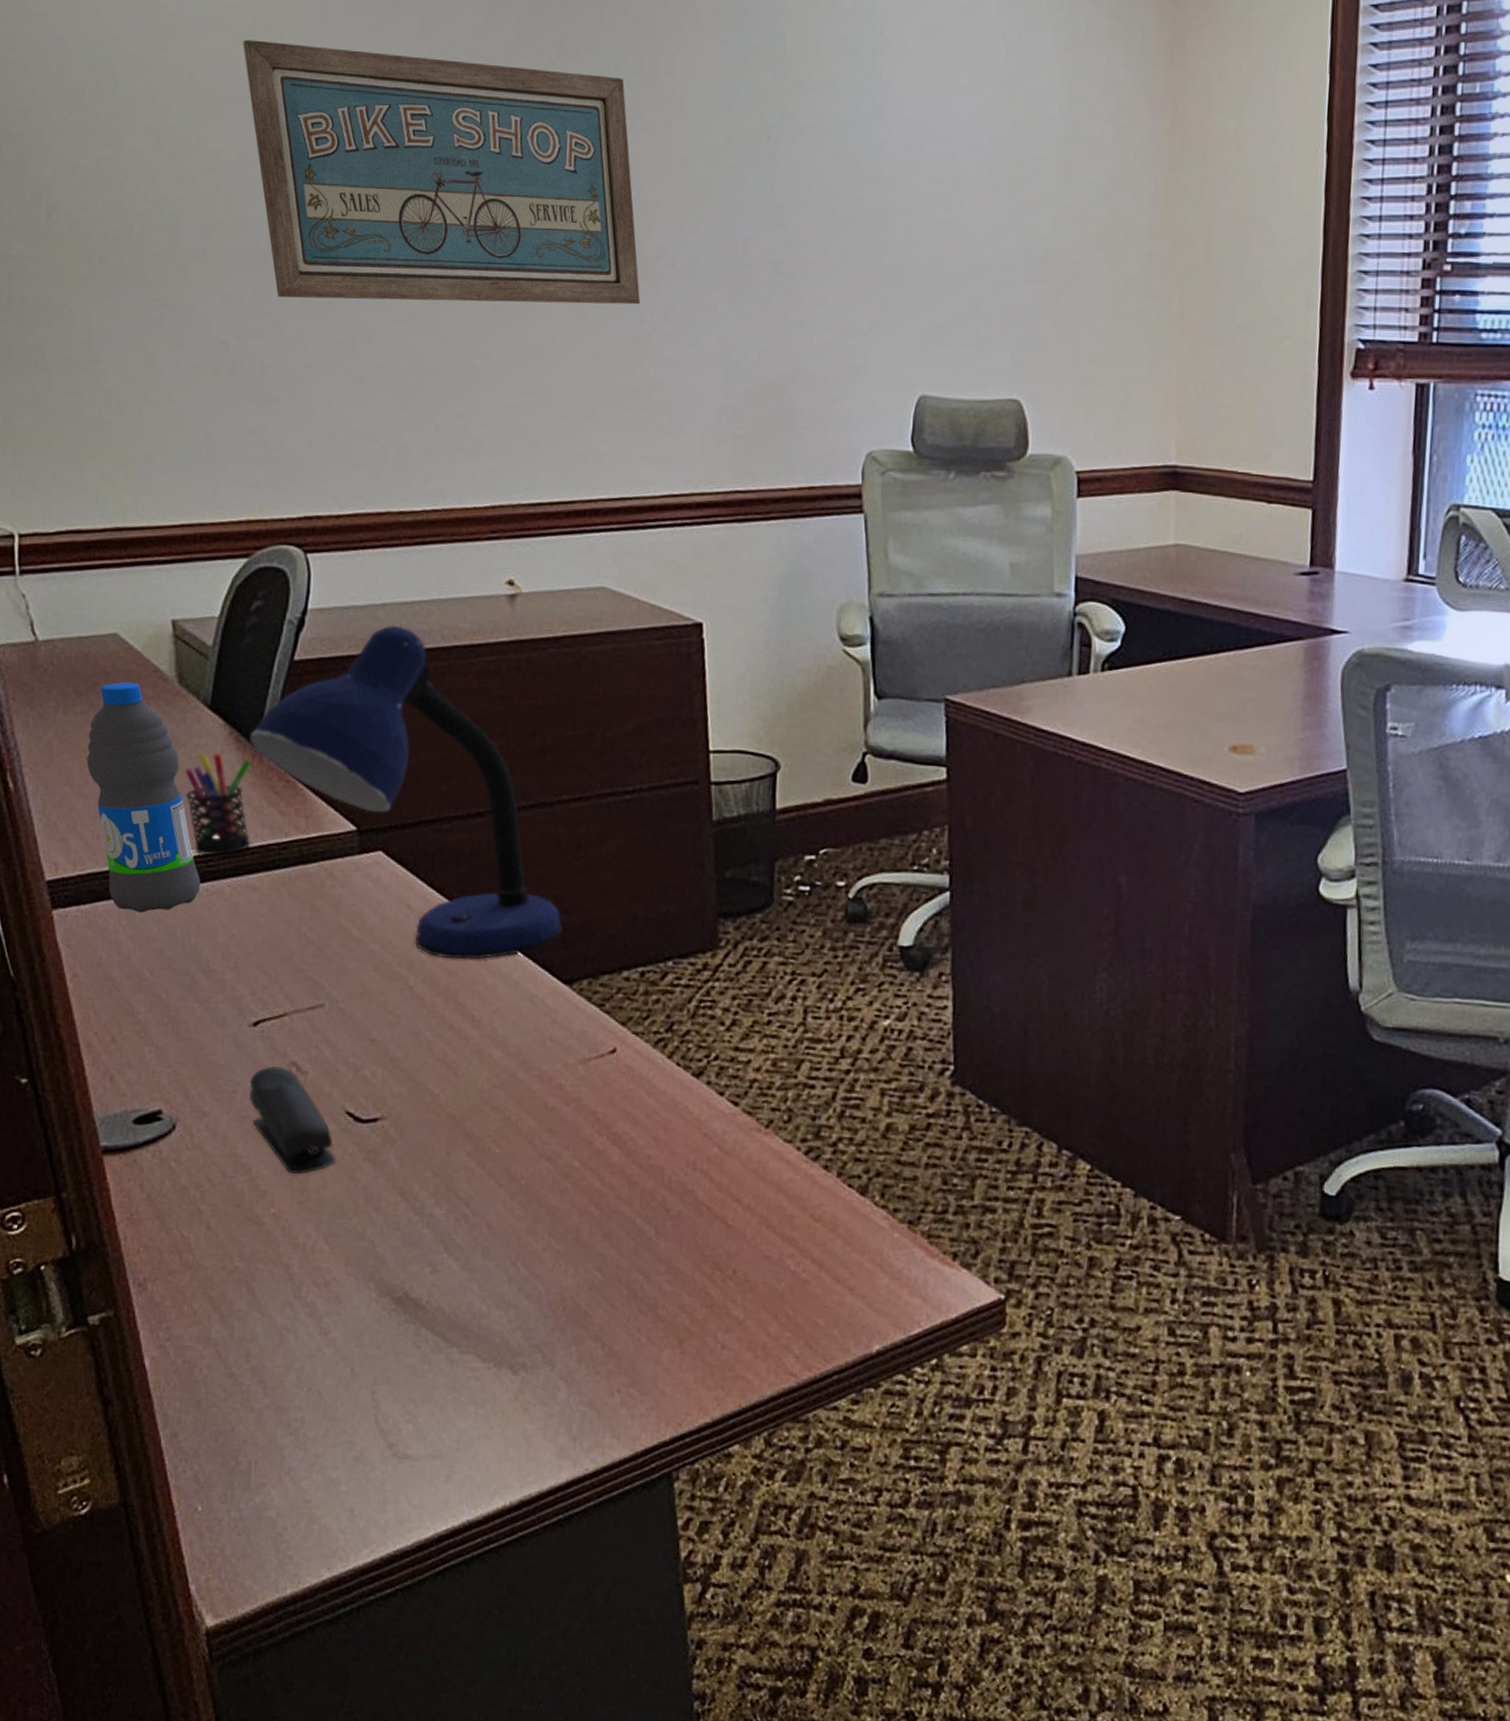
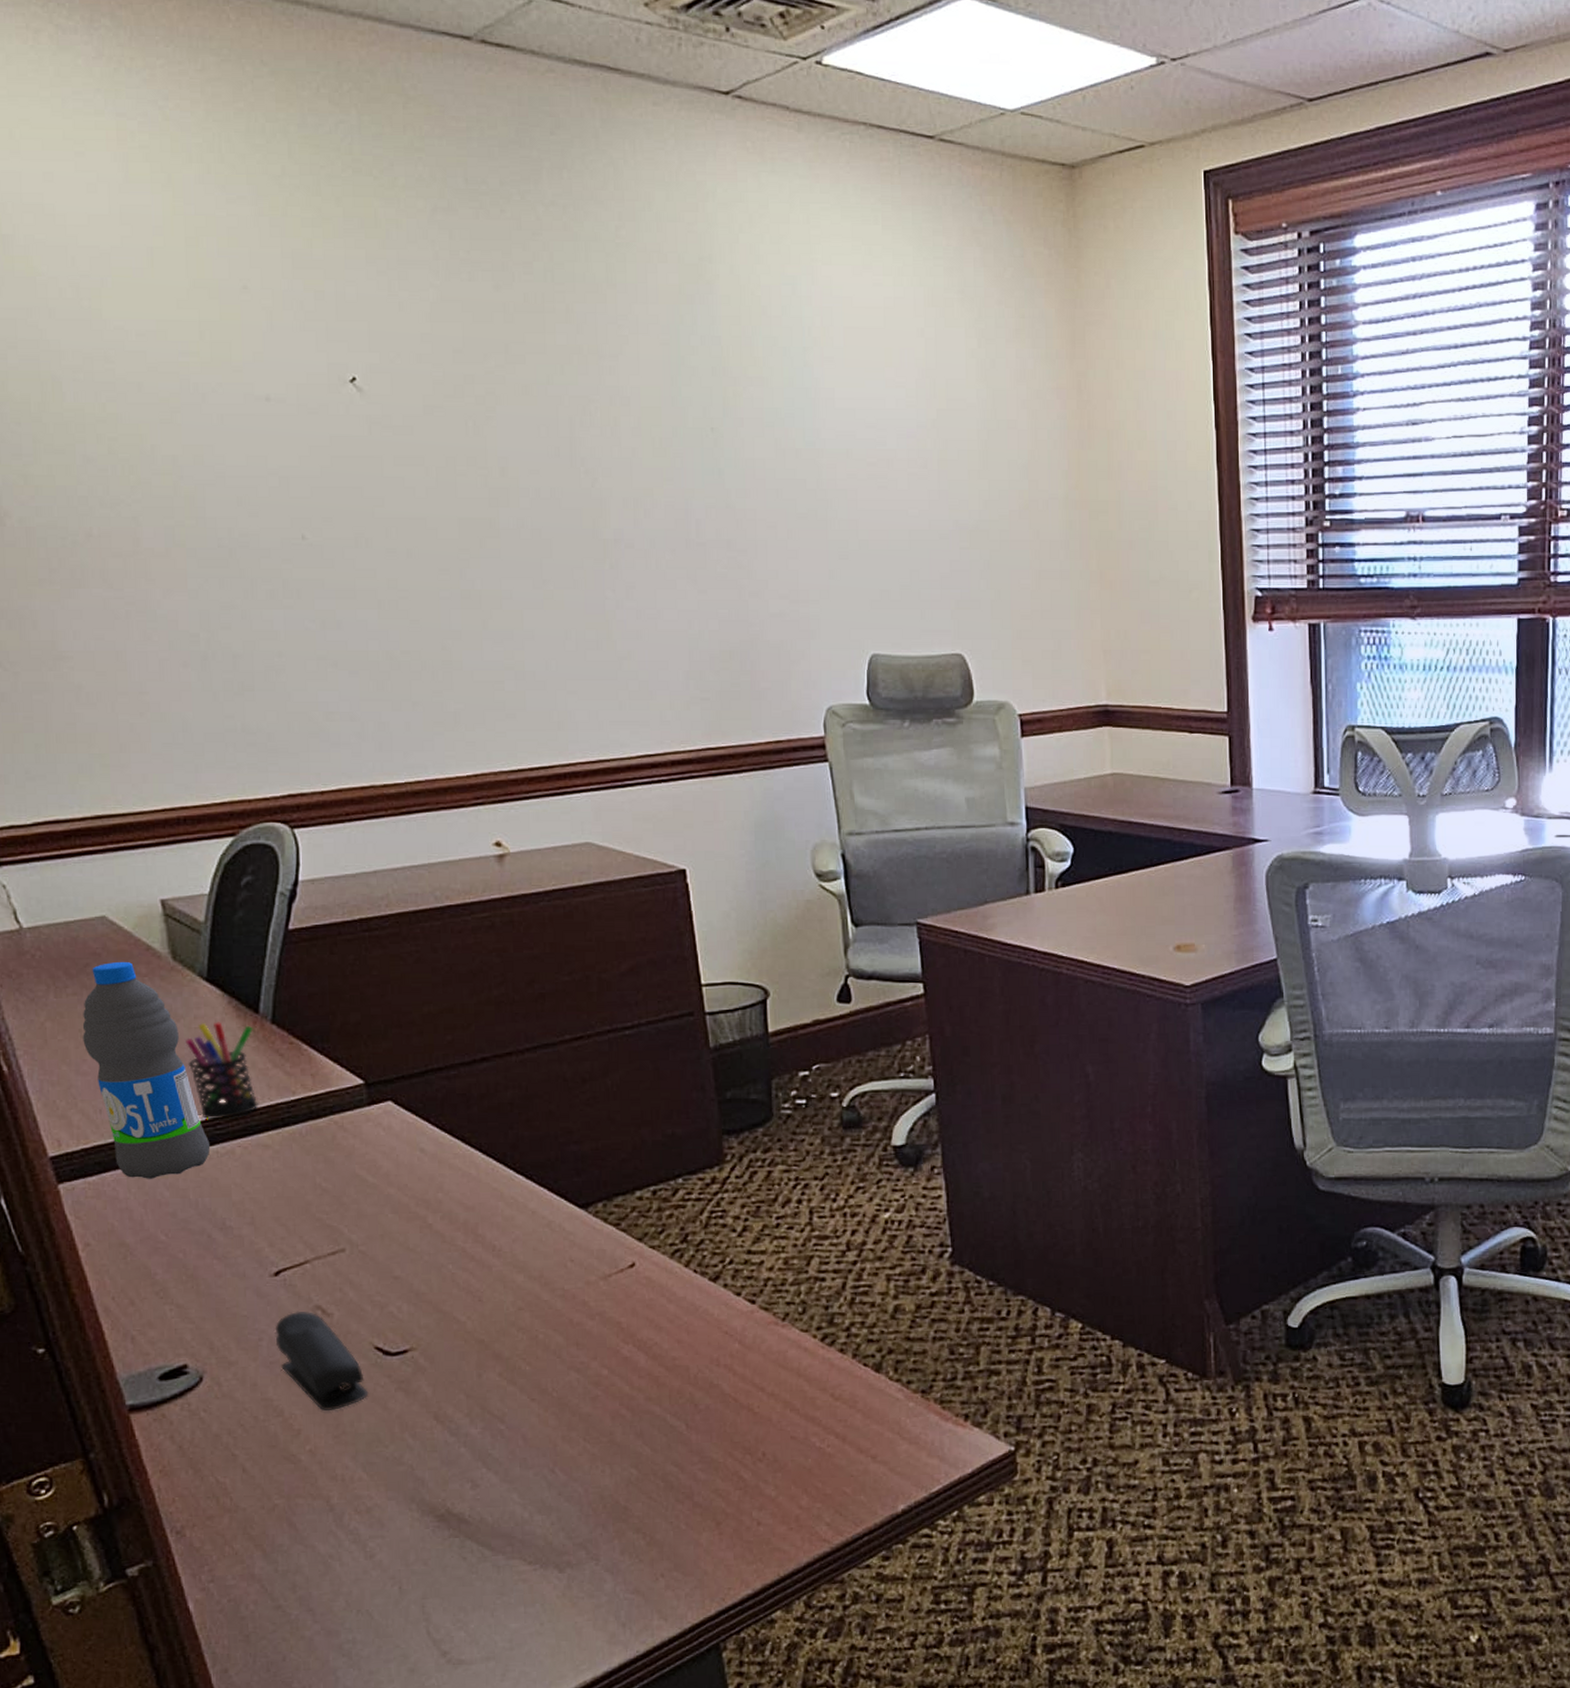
wall art: present [243,39,641,305] -> none [190,351,603,592]
desk lamp: present [250,625,563,960] -> none [249,890,575,1195]

